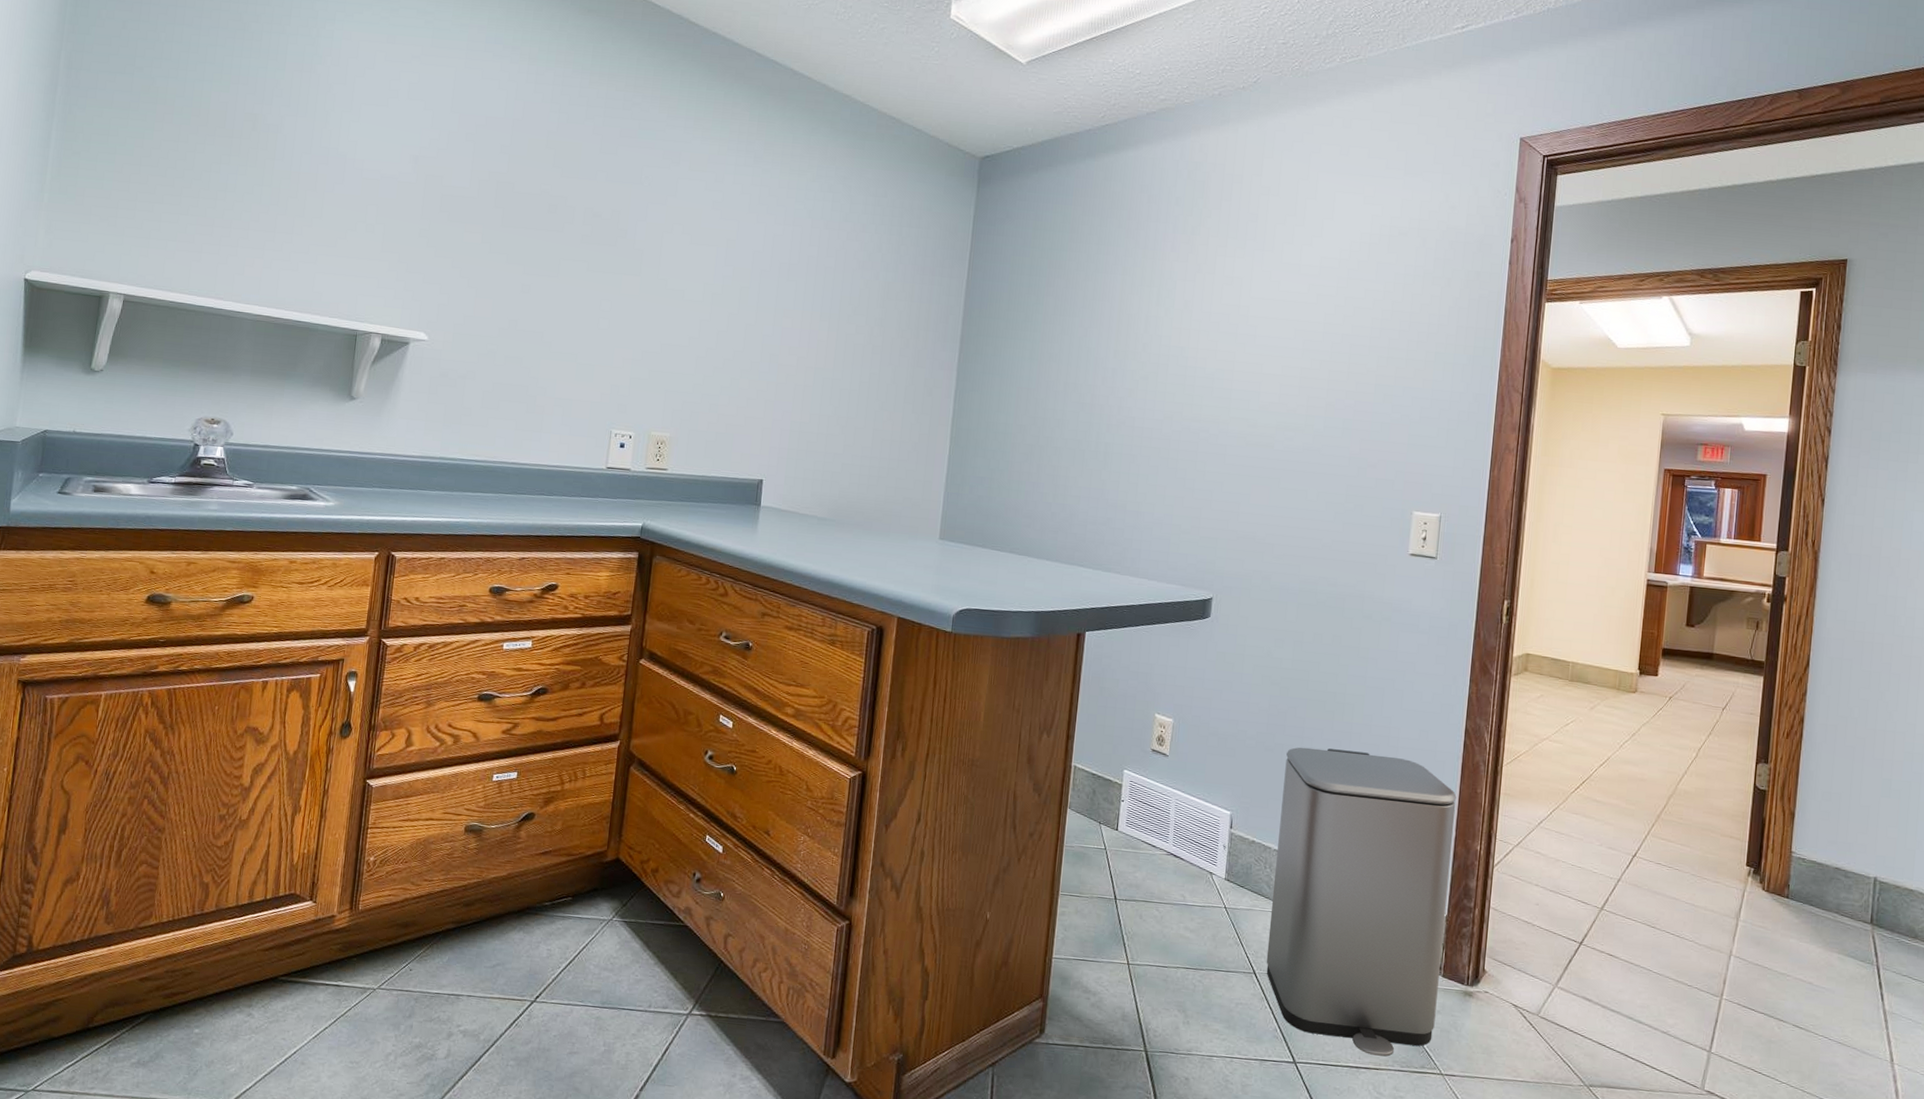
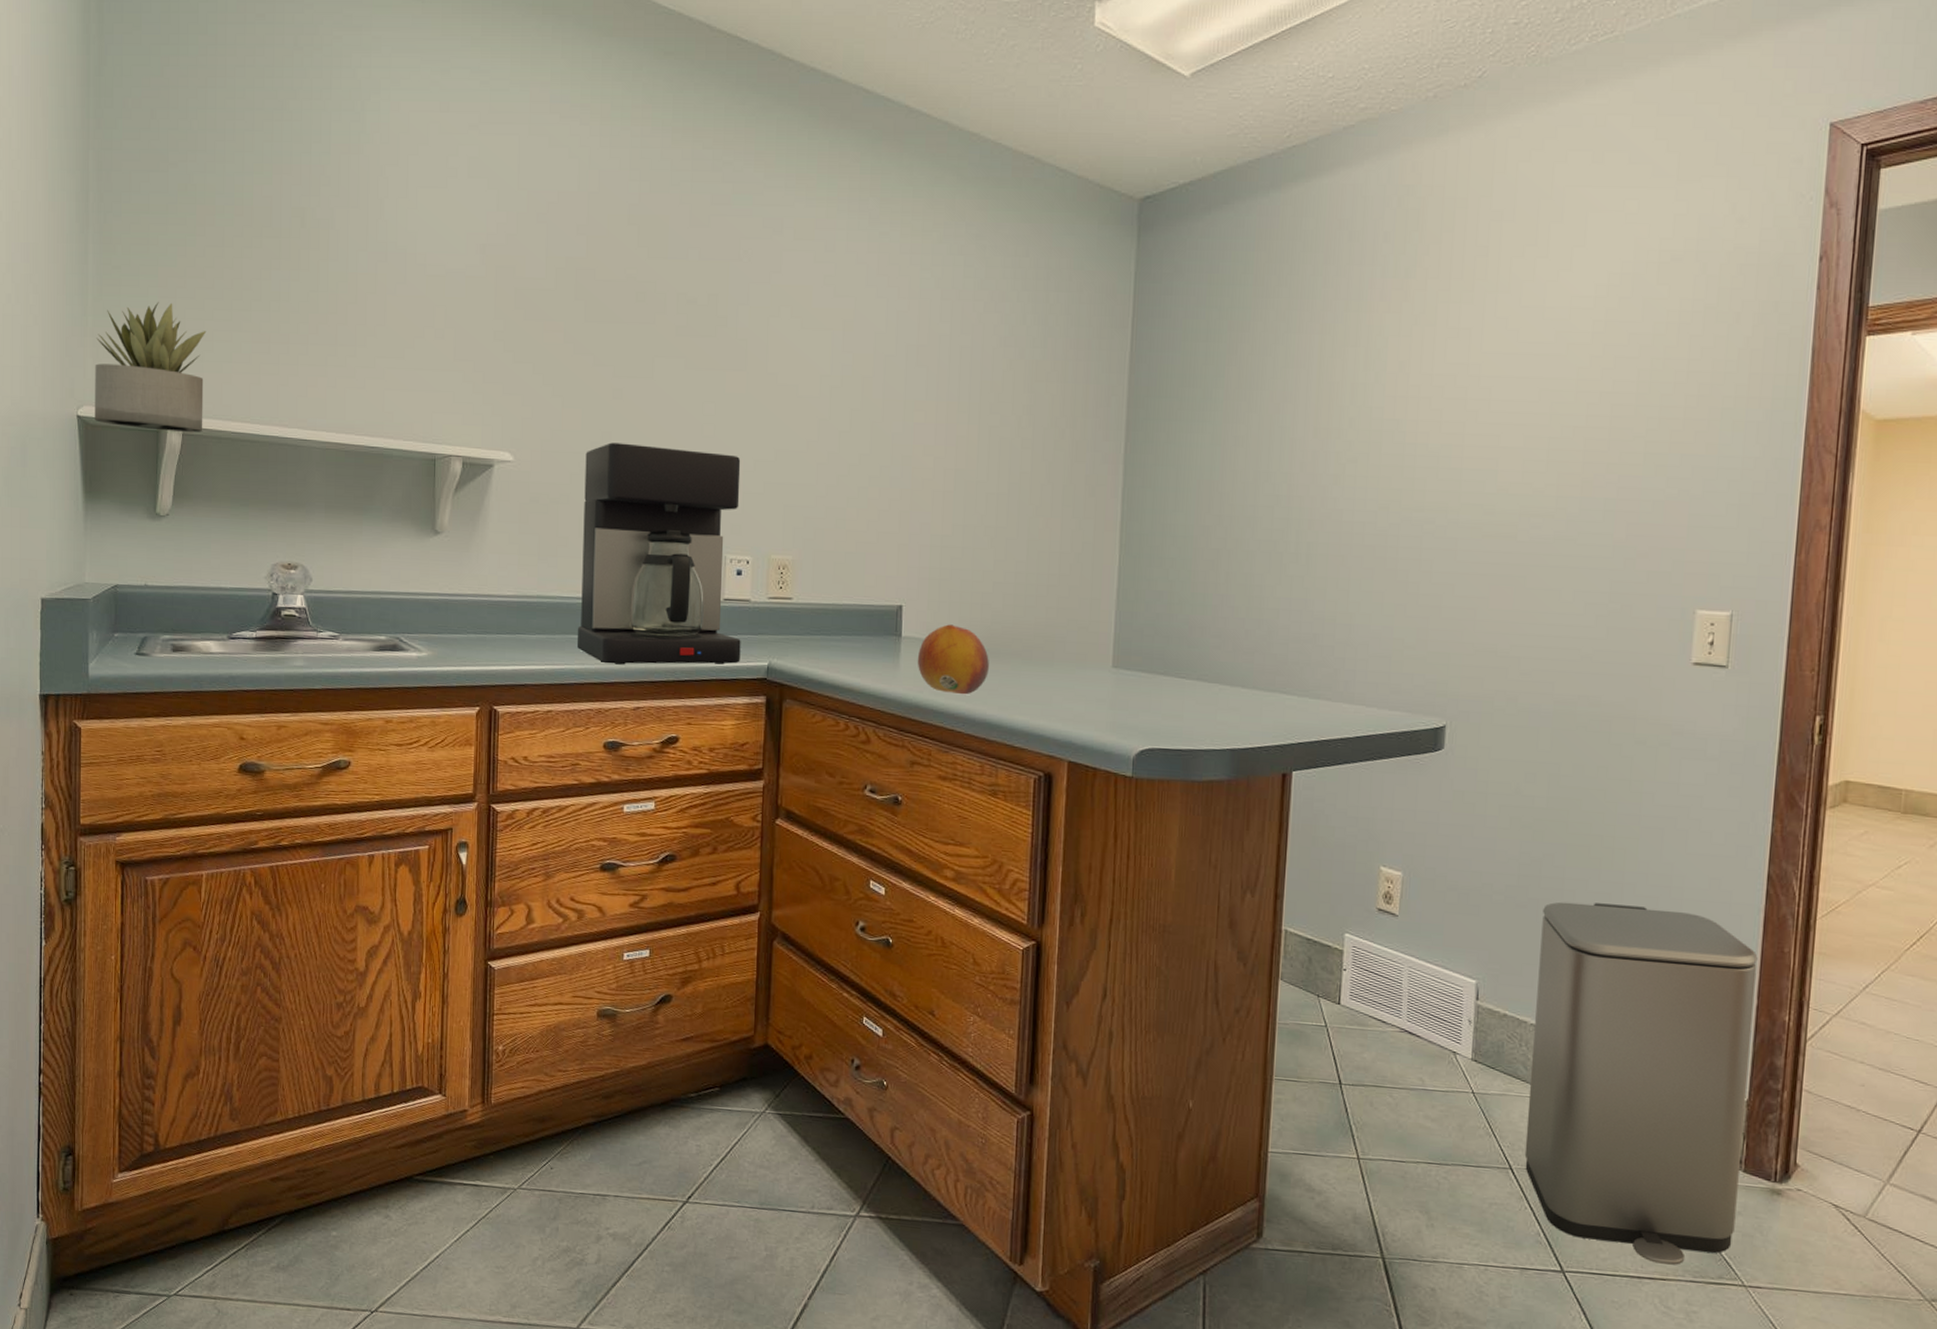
succulent plant: none [41,185,155,300] -> present [95,302,207,432]
coffee maker: none [473,329,630,524] -> present [577,442,741,665]
fruit: none [772,497,835,558] -> present [917,624,989,695]

